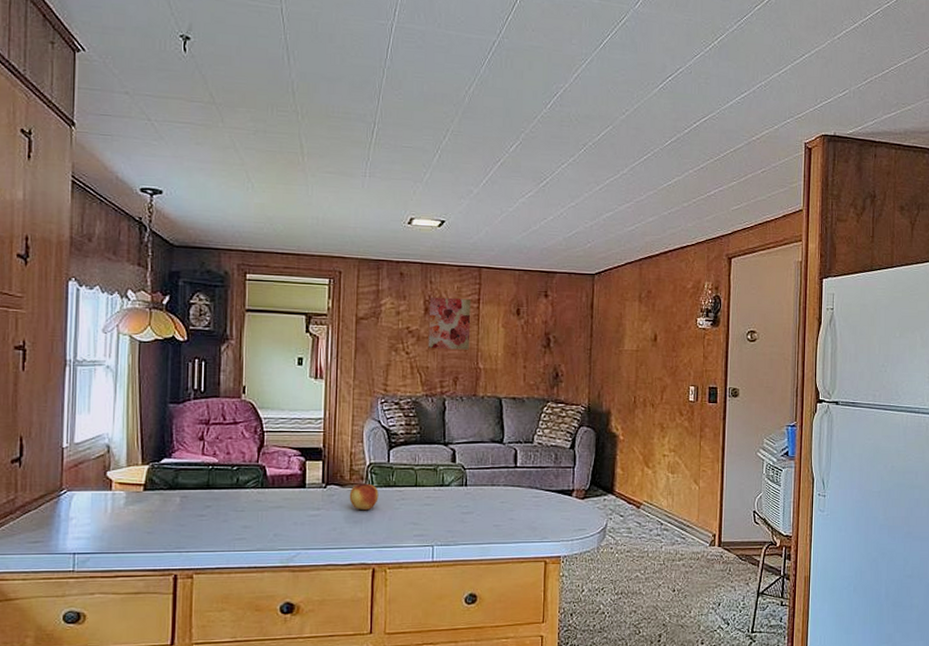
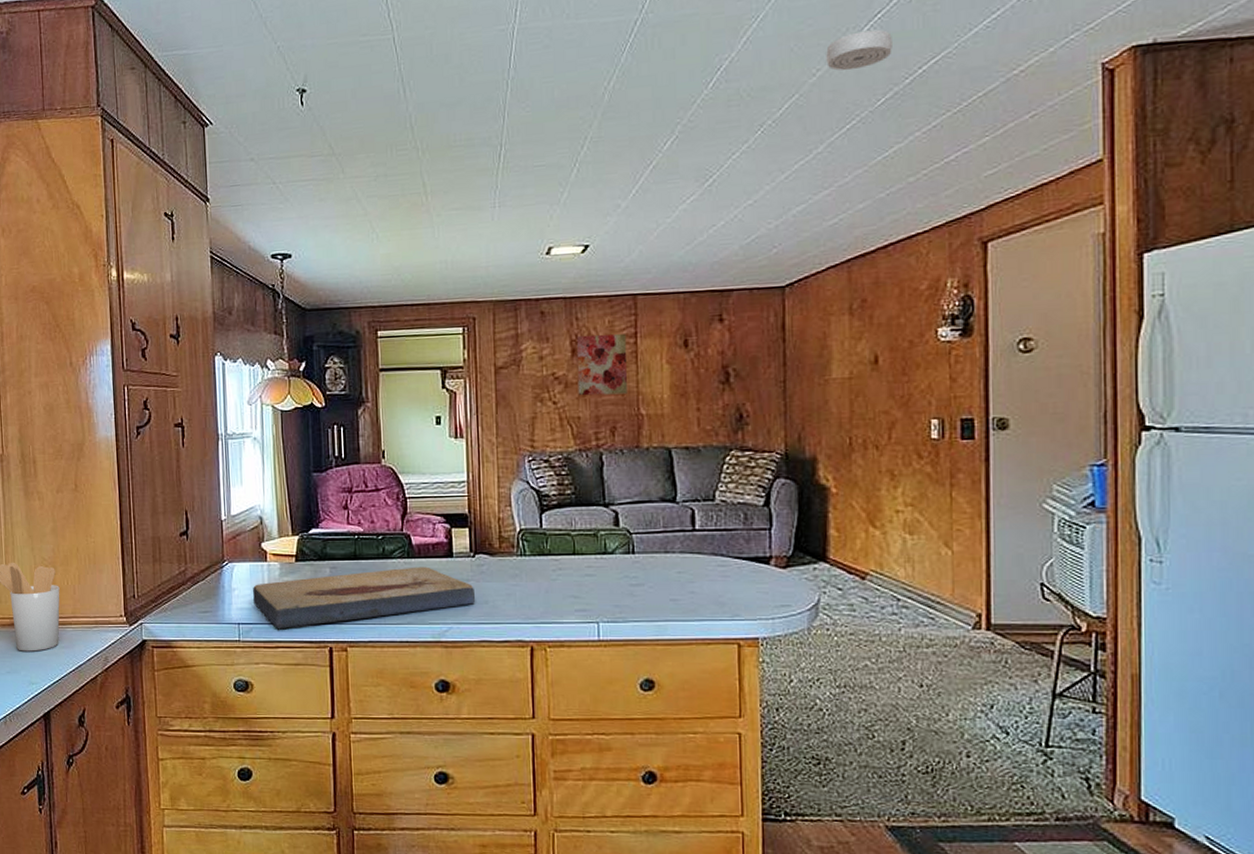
fish fossil: none [93,496,325,557] -> present [253,566,476,628]
fruit: present [349,483,379,511] -> none [500,552,533,582]
smoke detector: none [633,87,678,115] -> present [826,29,892,71]

